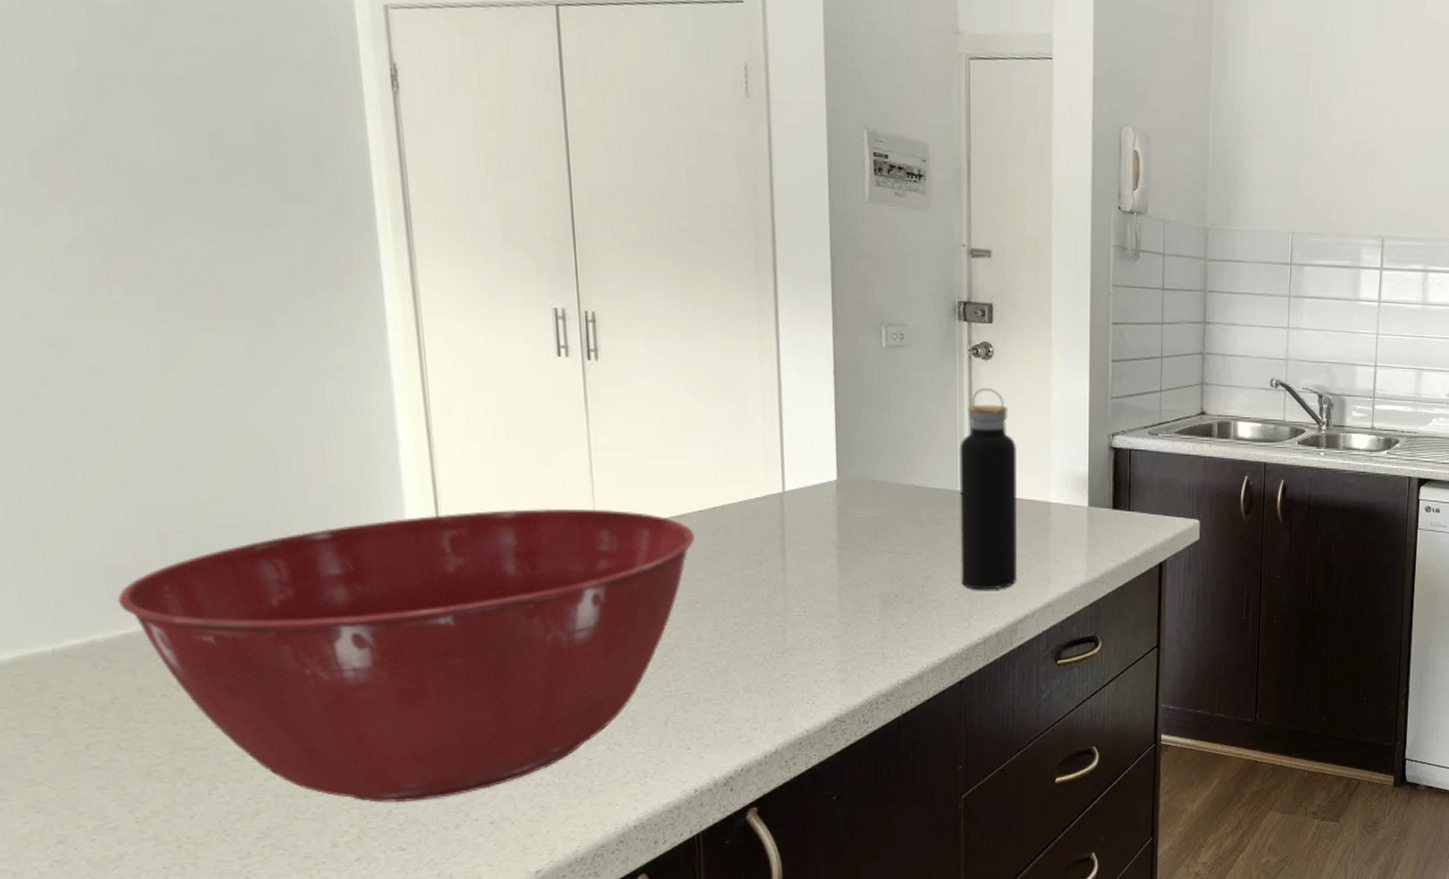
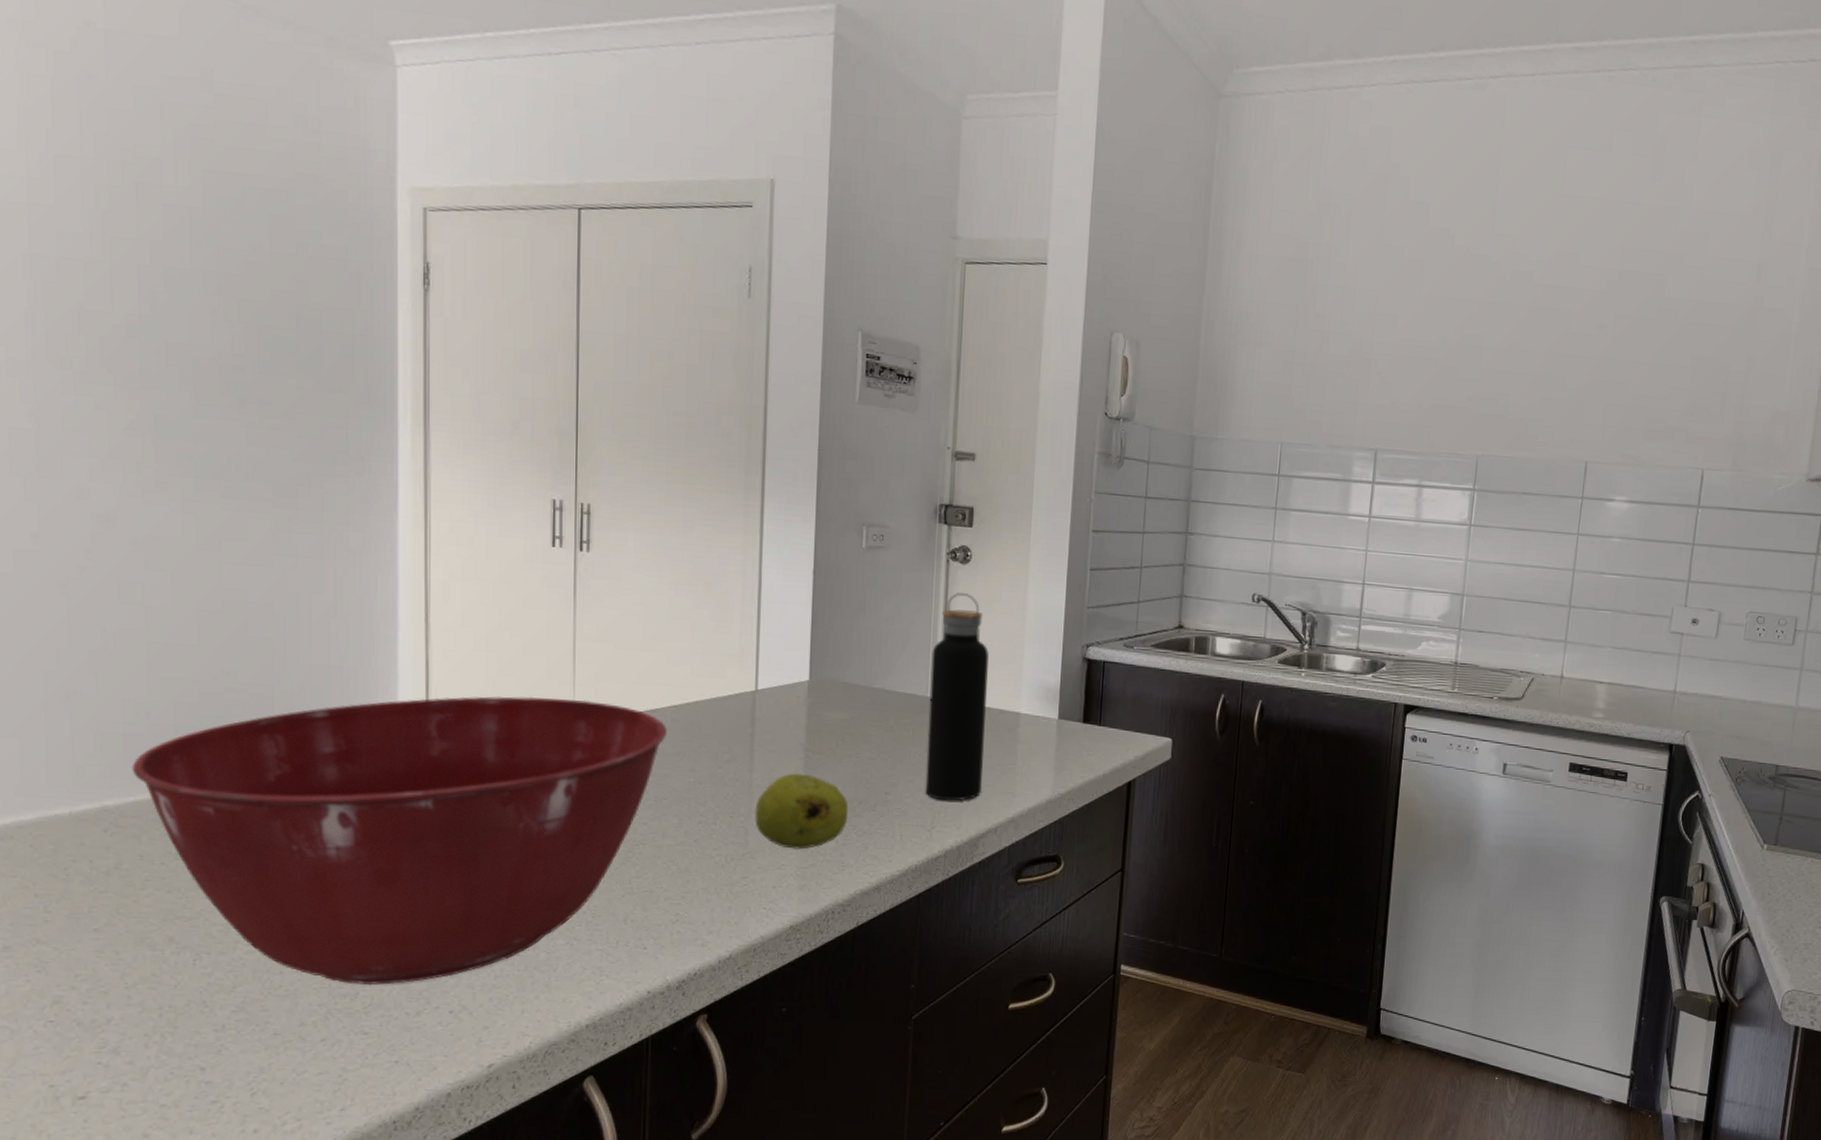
fruit: none [791,571,886,644] -> present [755,773,849,850]

